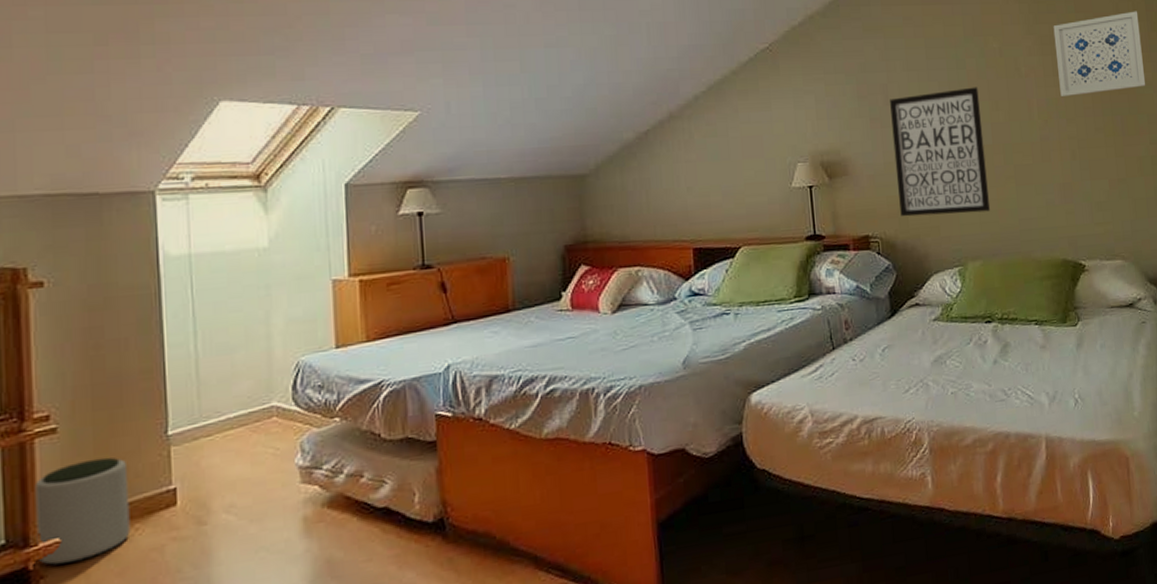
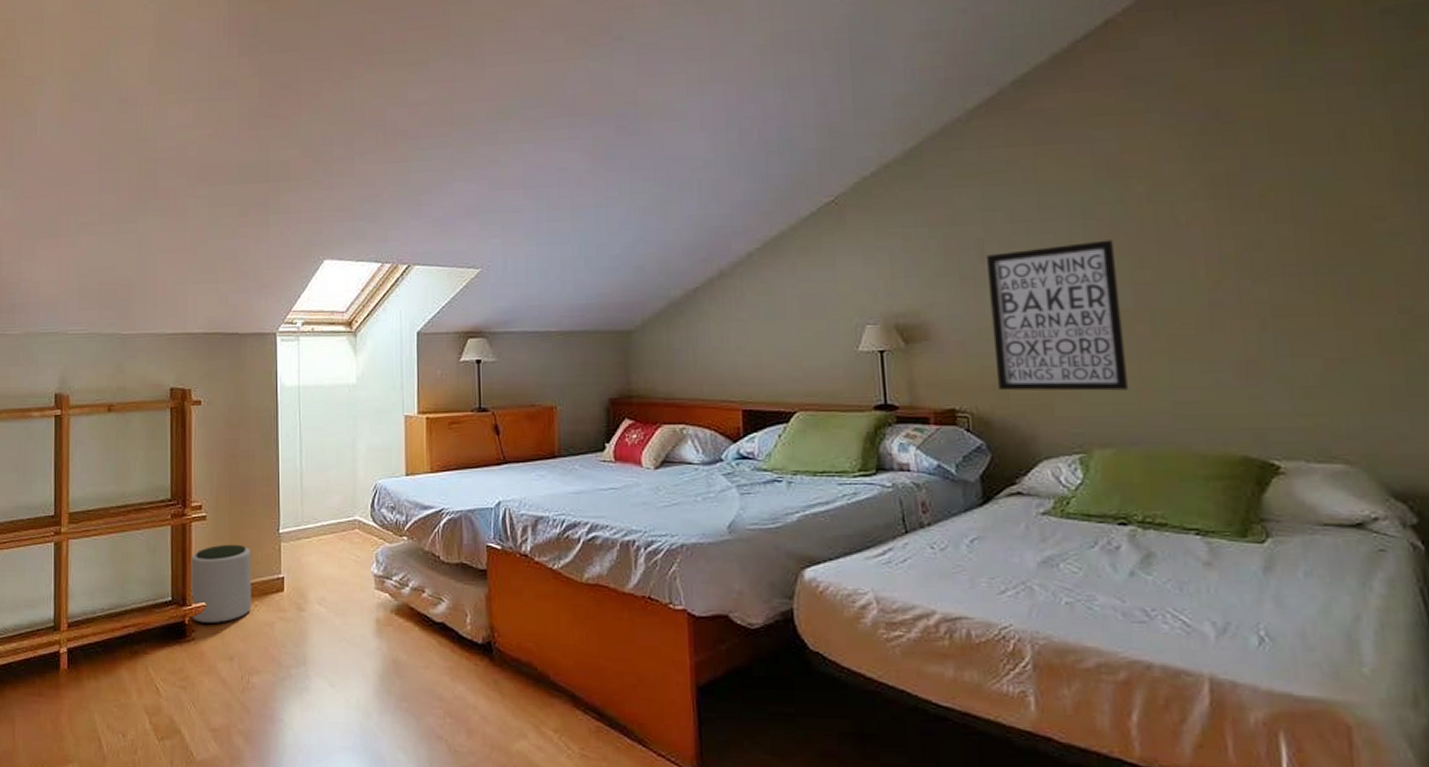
wall art: present [1053,11,1146,98] -> none [1232,137,1393,252]

